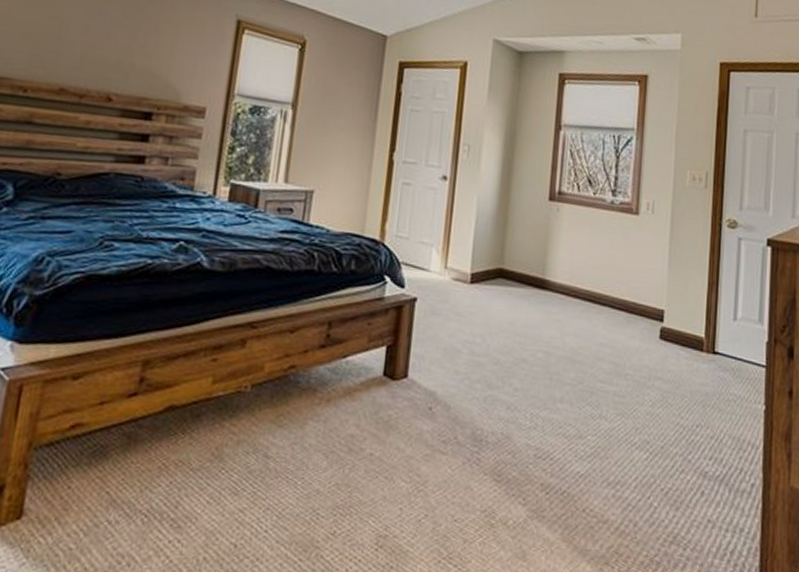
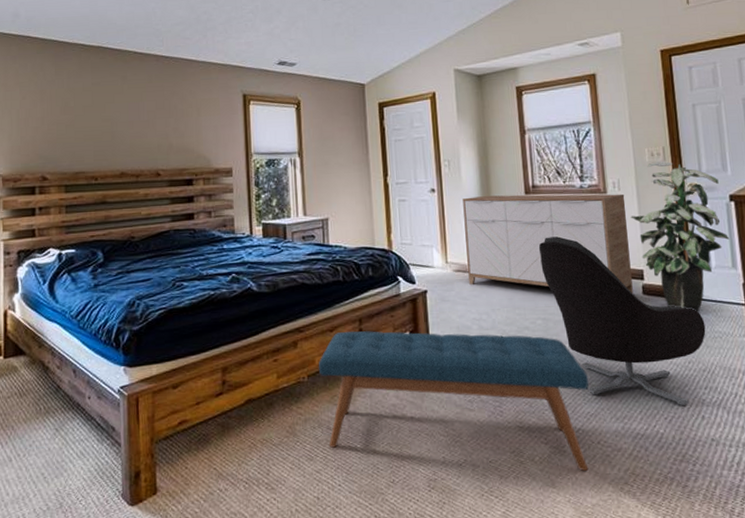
bench: none [263,334,585,543] -> present [318,331,589,471]
sideboard: none [468,193,658,336] -> present [463,194,633,293]
armchair: none [553,255,721,478] -> present [538,236,706,406]
indoor plant: none [660,187,761,368] -> present [630,161,730,312]

